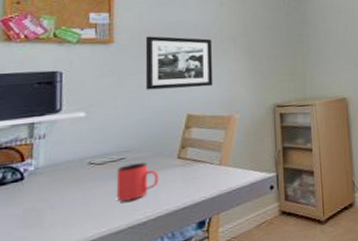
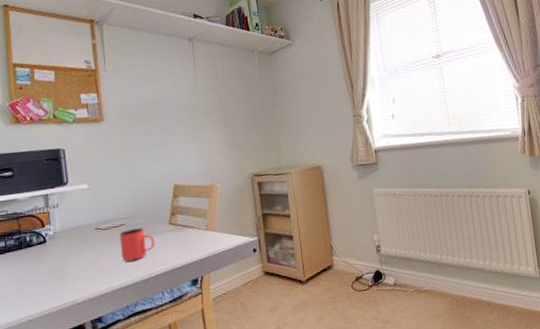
picture frame: present [145,36,213,90] -> none [131,113,195,164]

